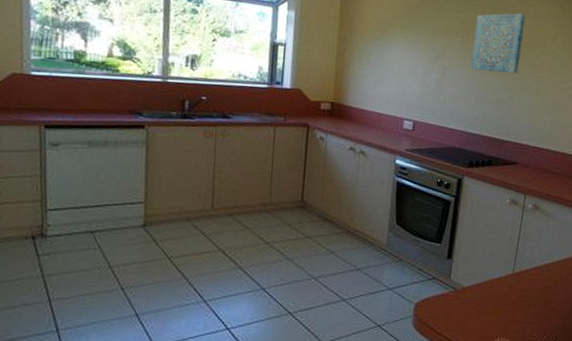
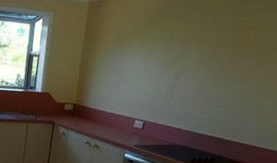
wall art: present [470,13,526,73] -> none [203,17,269,78]

